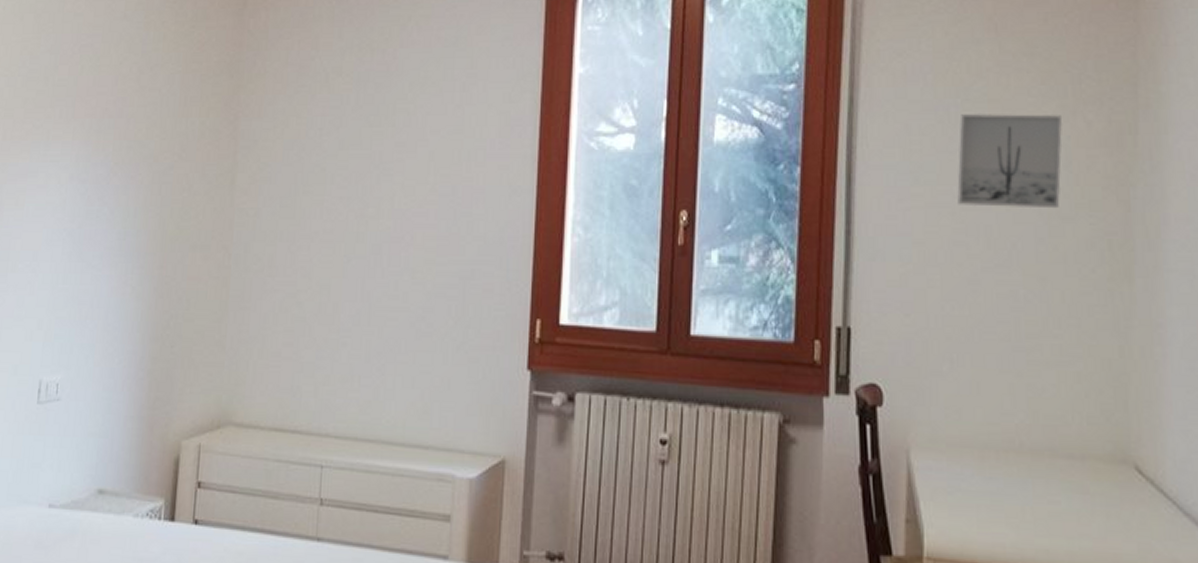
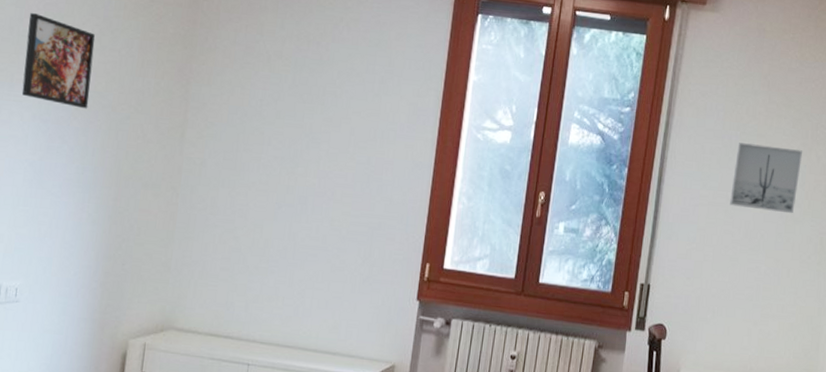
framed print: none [58,57,134,162] -> present [21,12,95,109]

